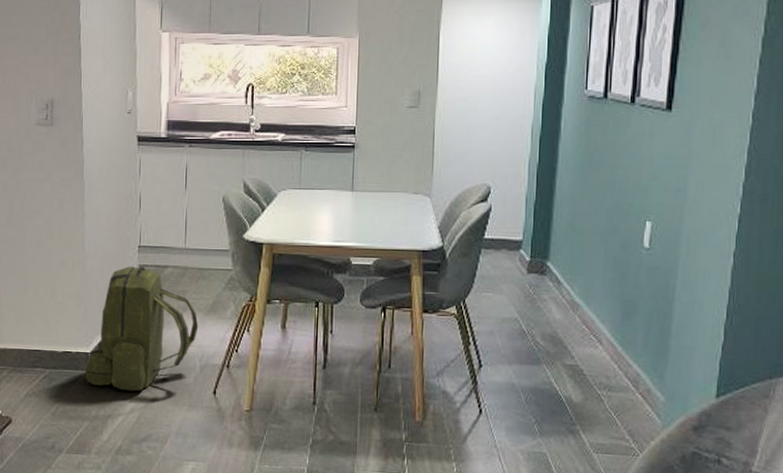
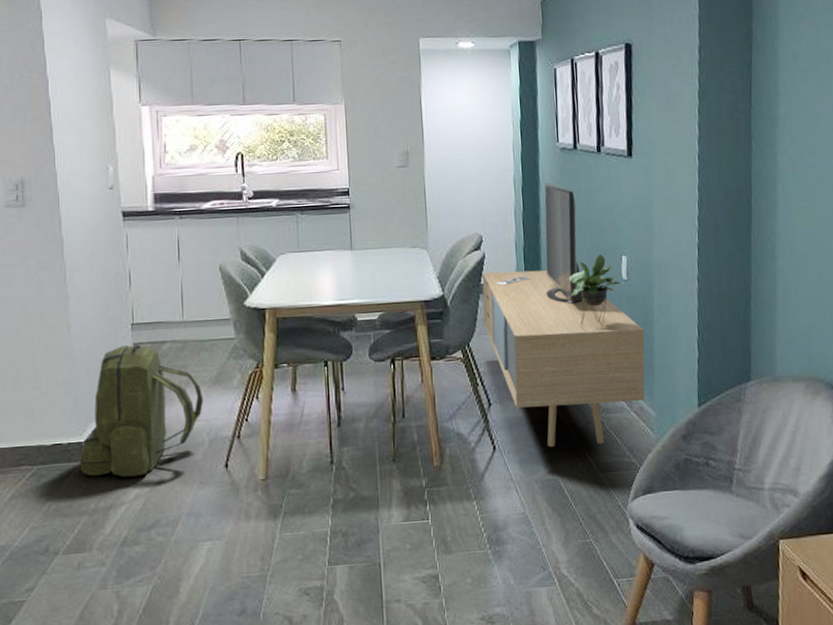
media console: none [482,134,663,423] -> present [481,183,645,447]

